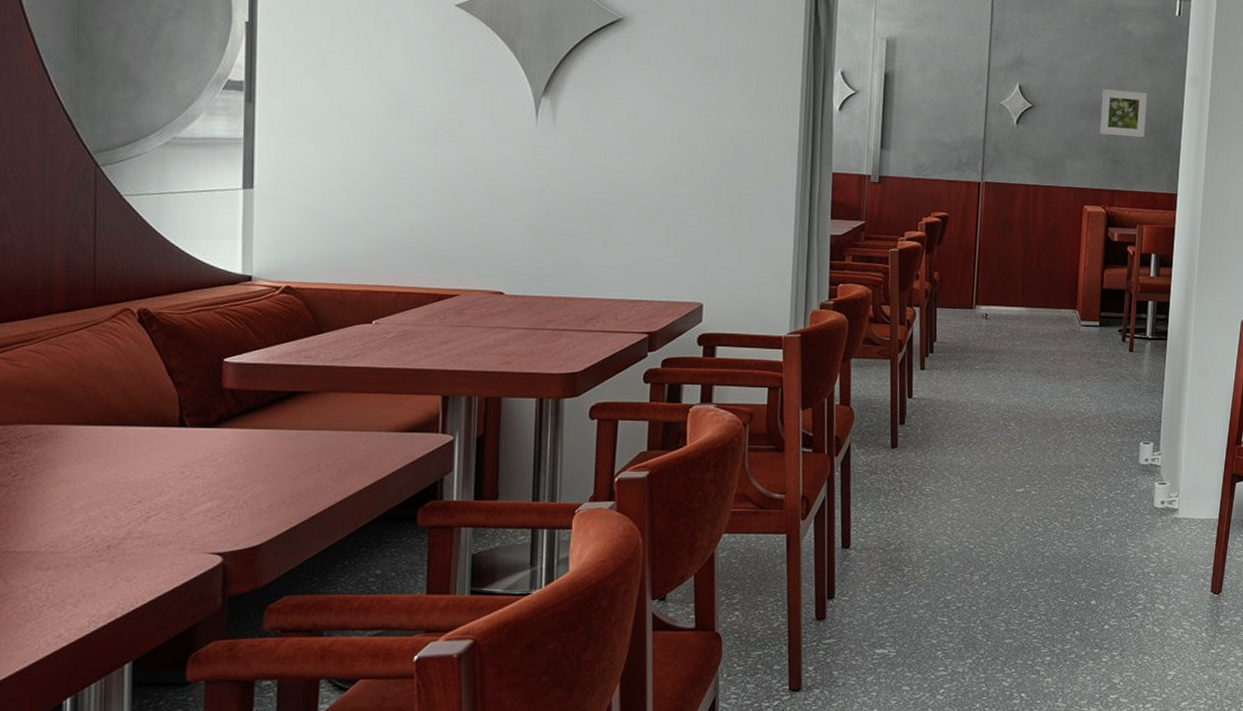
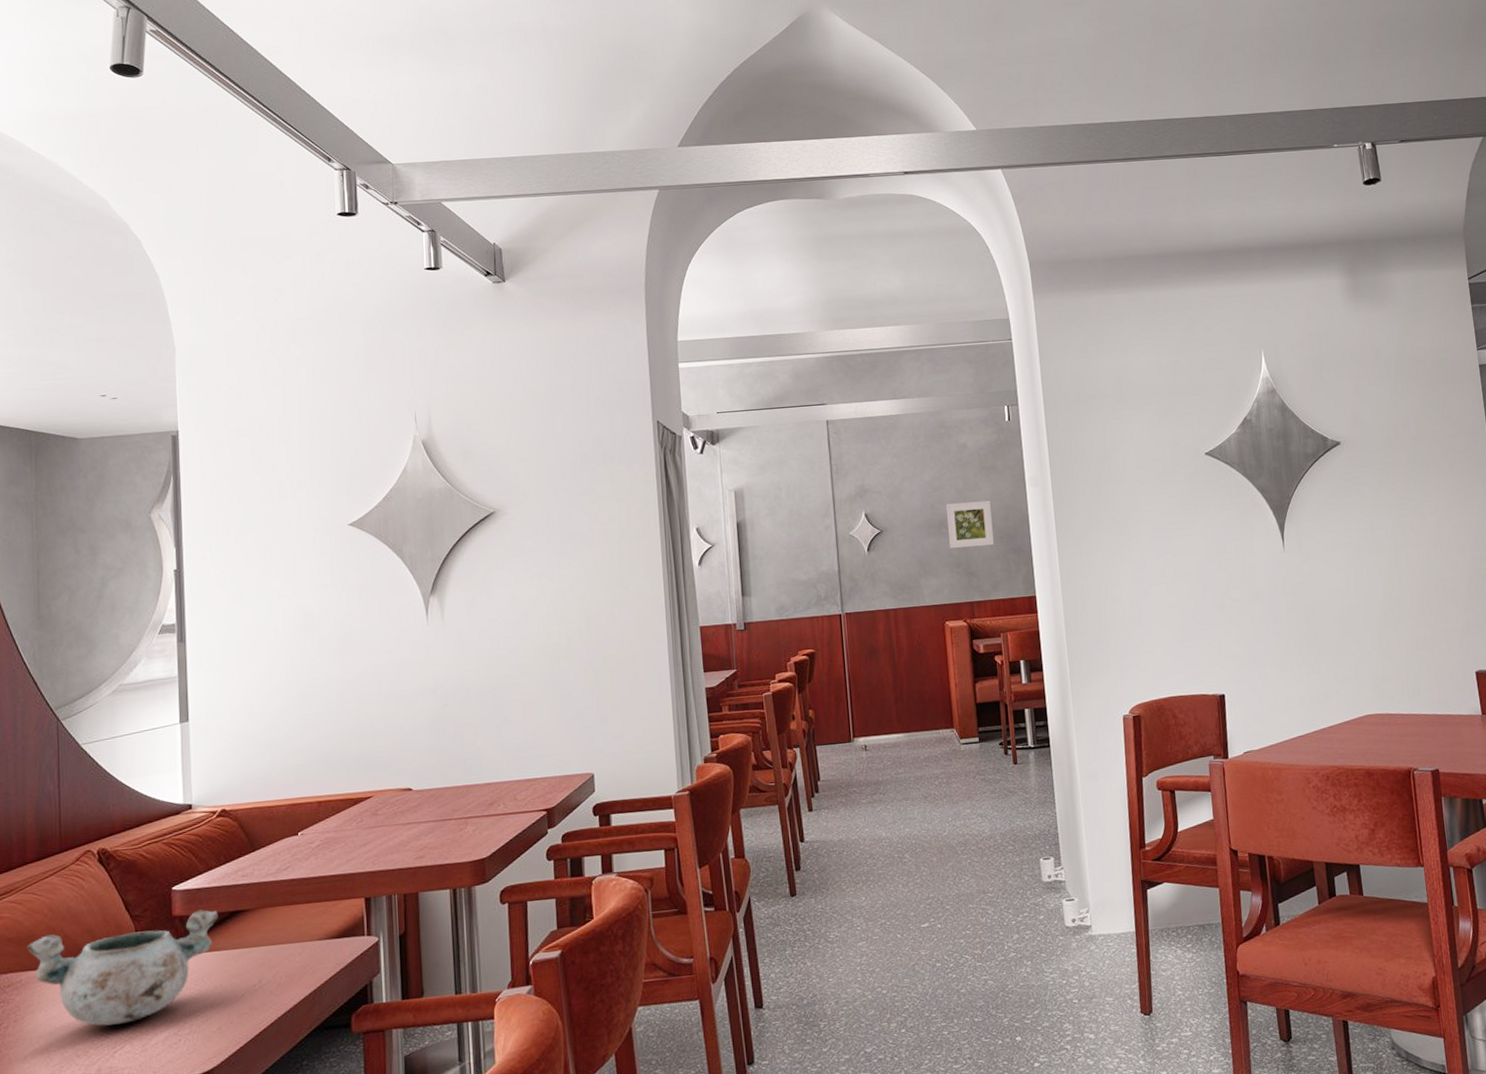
decorative bowl: none [49,385,276,490] -> present [27,909,218,1026]

